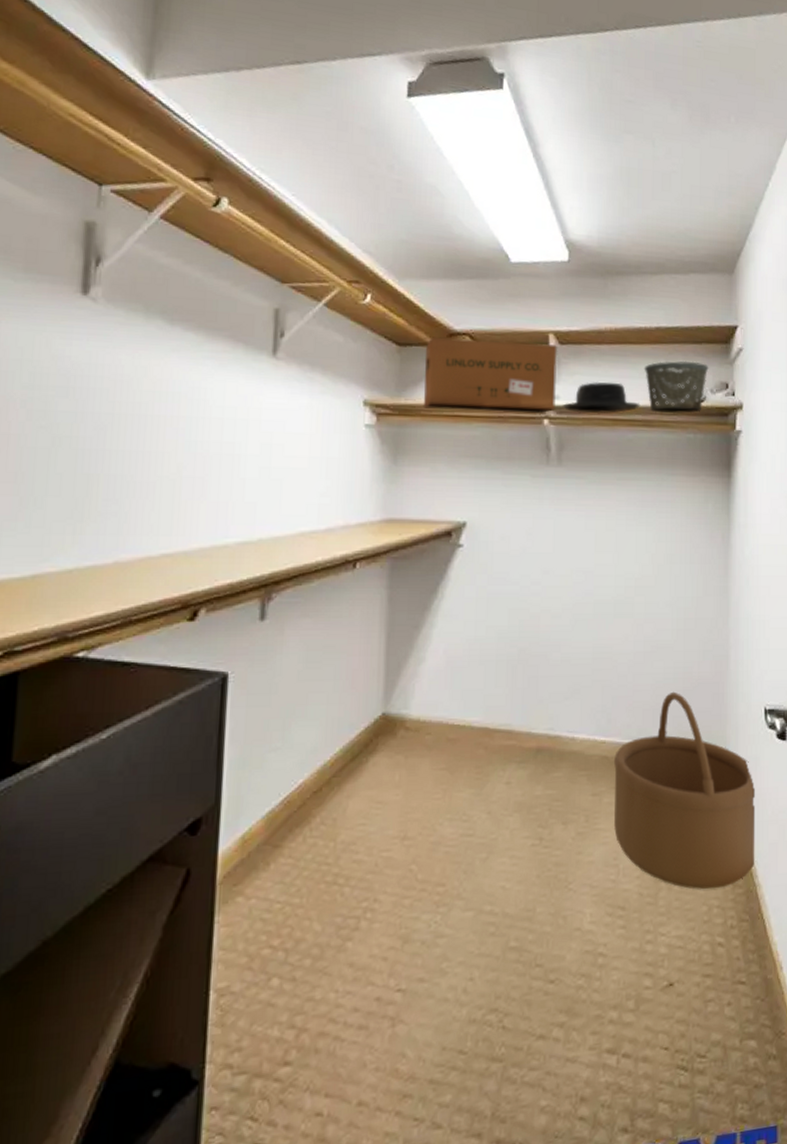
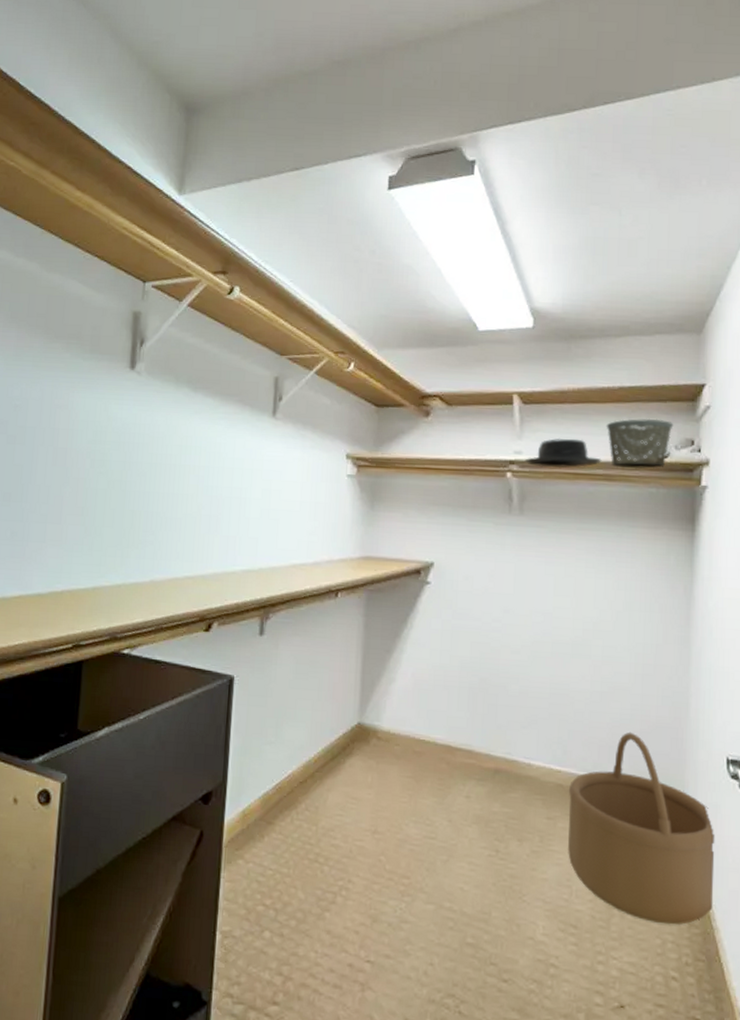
box: present [424,337,557,414] -> none [398,399,521,467]

